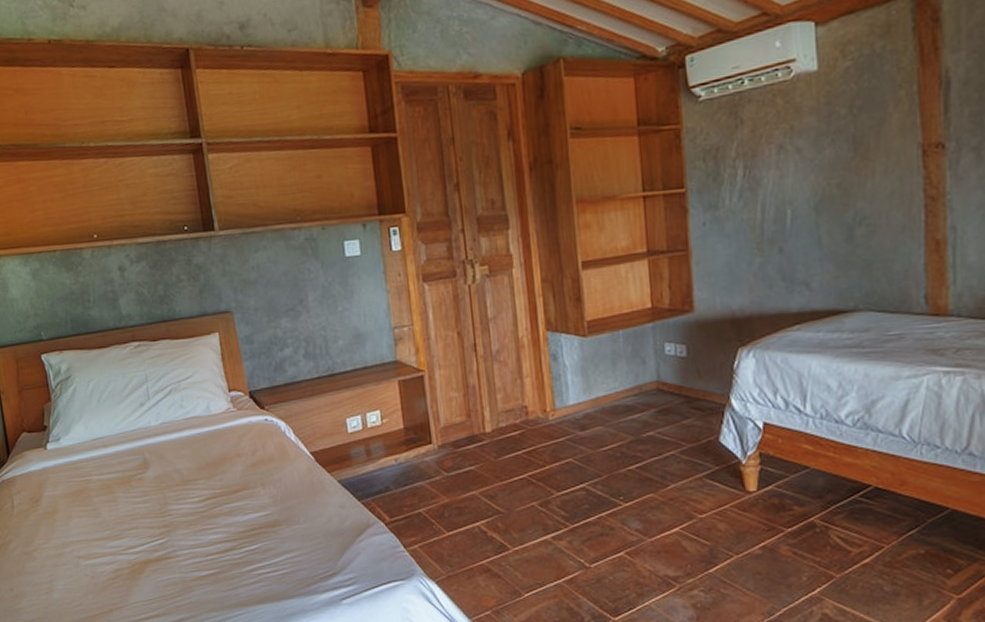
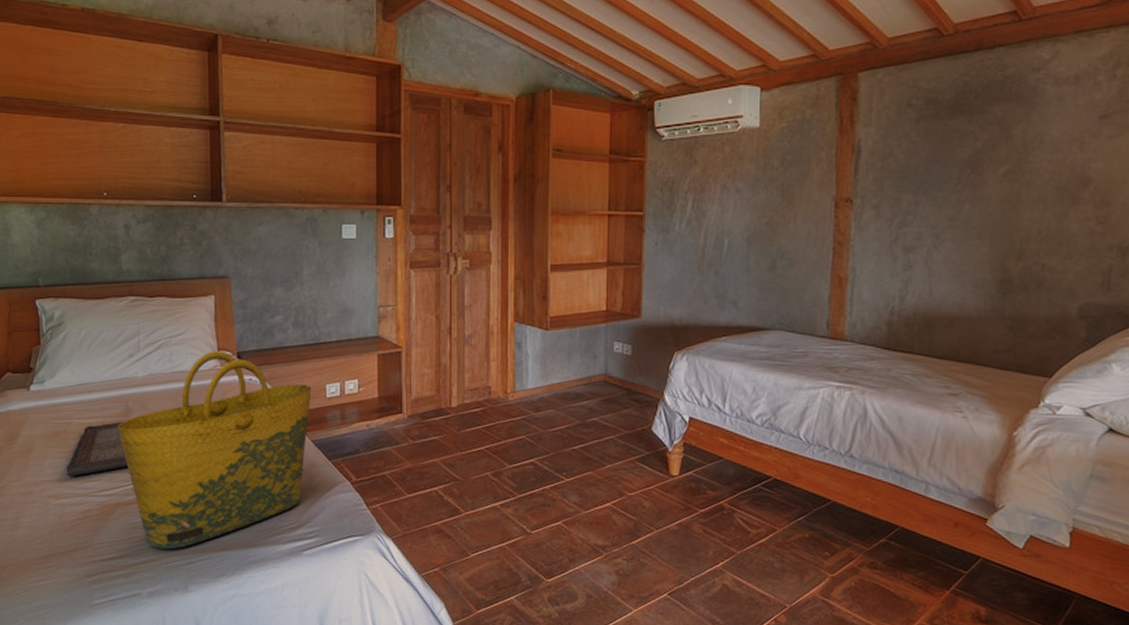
serving tray: none [92,474,153,535] -> present [66,421,129,477]
tote bag: none [137,392,334,606] -> present [118,351,312,550]

